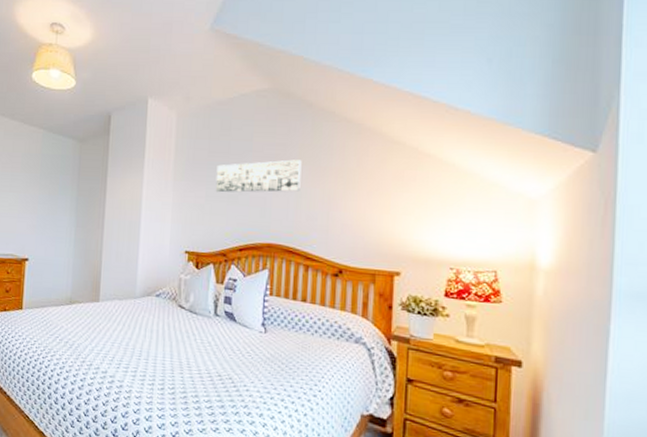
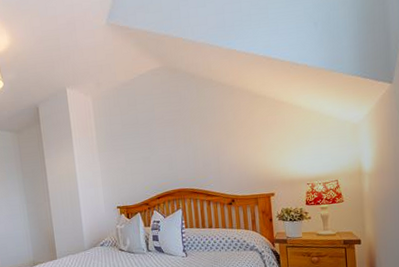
wall art: present [215,159,302,193] -> none [130,121,196,157]

